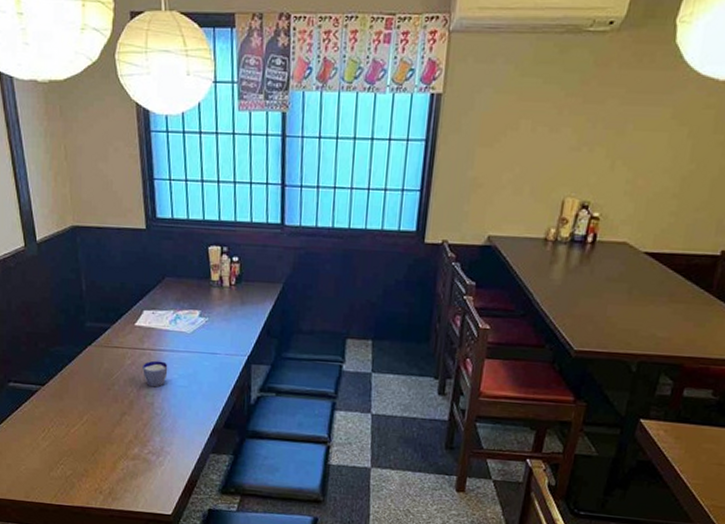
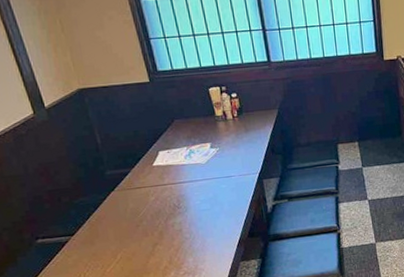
cup: present [143,360,168,387] -> none [166,192,191,216]

